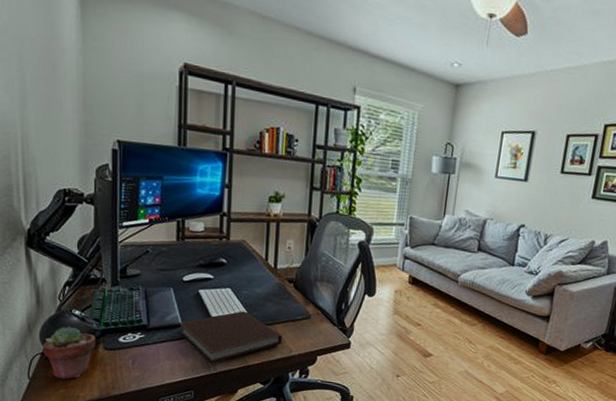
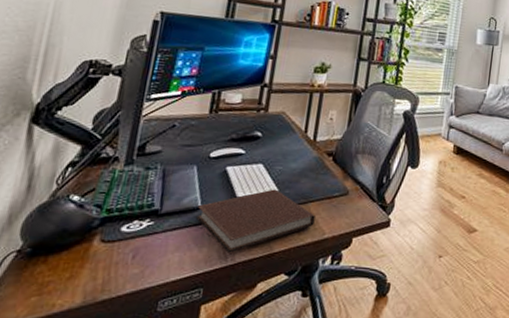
potted succulent: present [43,326,96,379] -> none [20,215,93,283]

